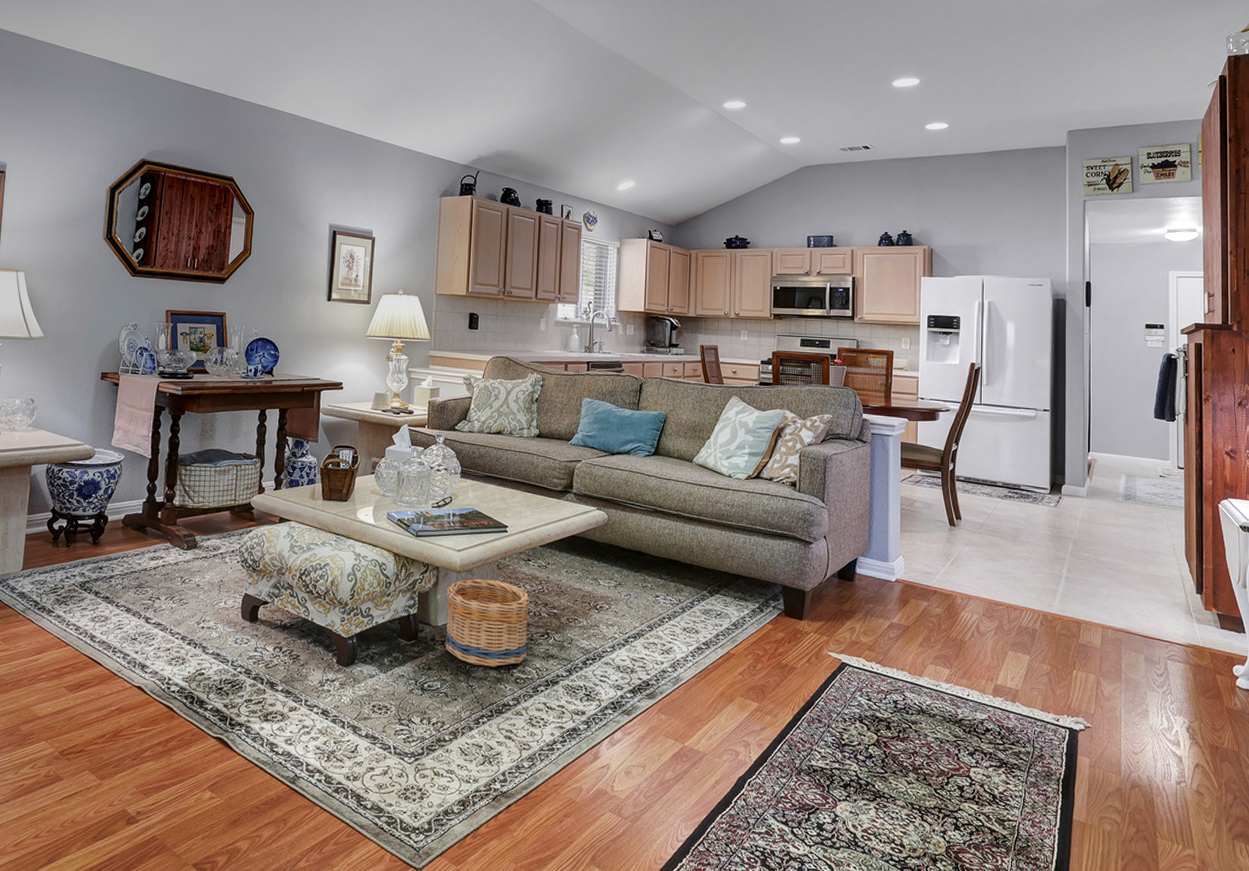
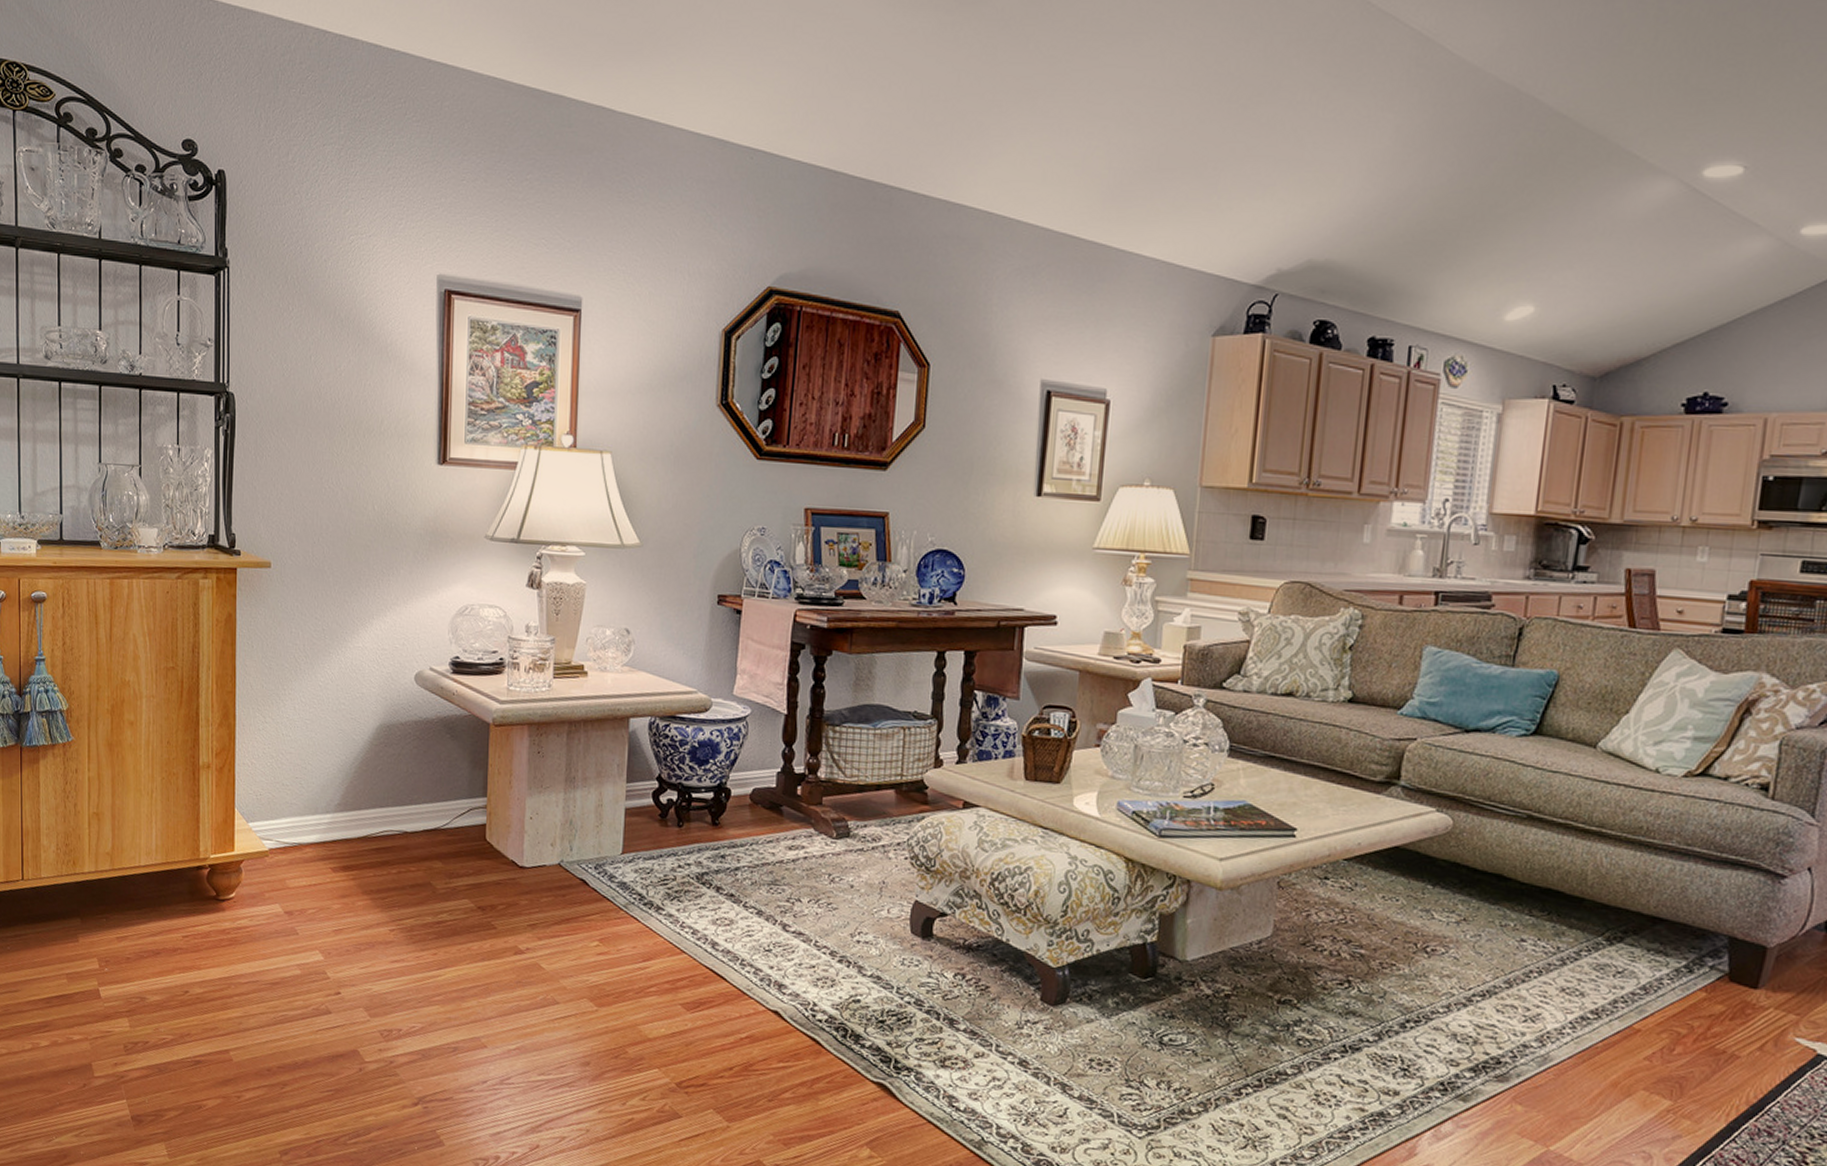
basket: present [445,579,530,667] -> none [1196,899,1324,1022]

